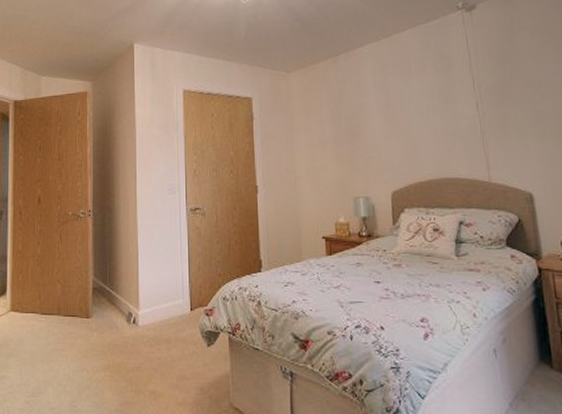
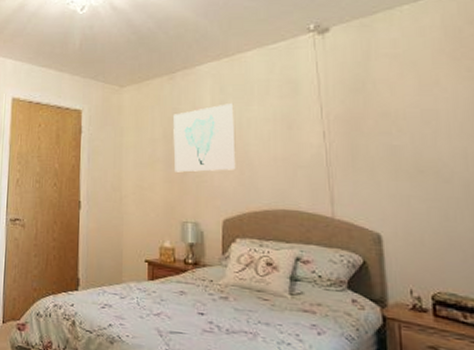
wall art: none [339,82,400,151] -> present [173,104,236,173]

